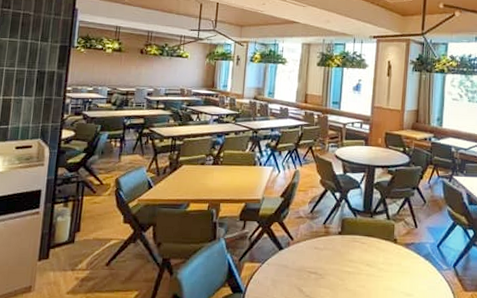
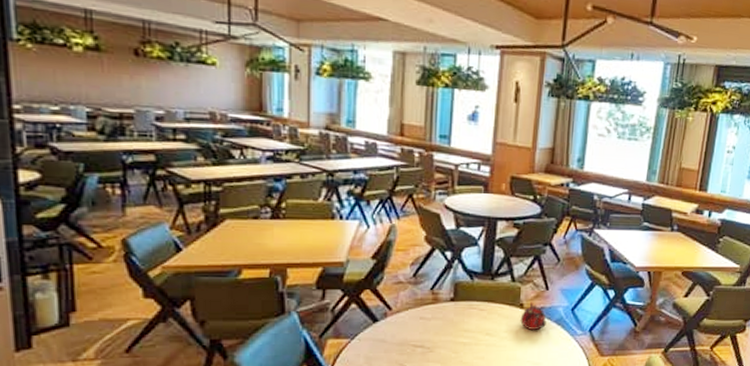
teapot: none [394,238,416,263] -> present [520,302,546,330]

